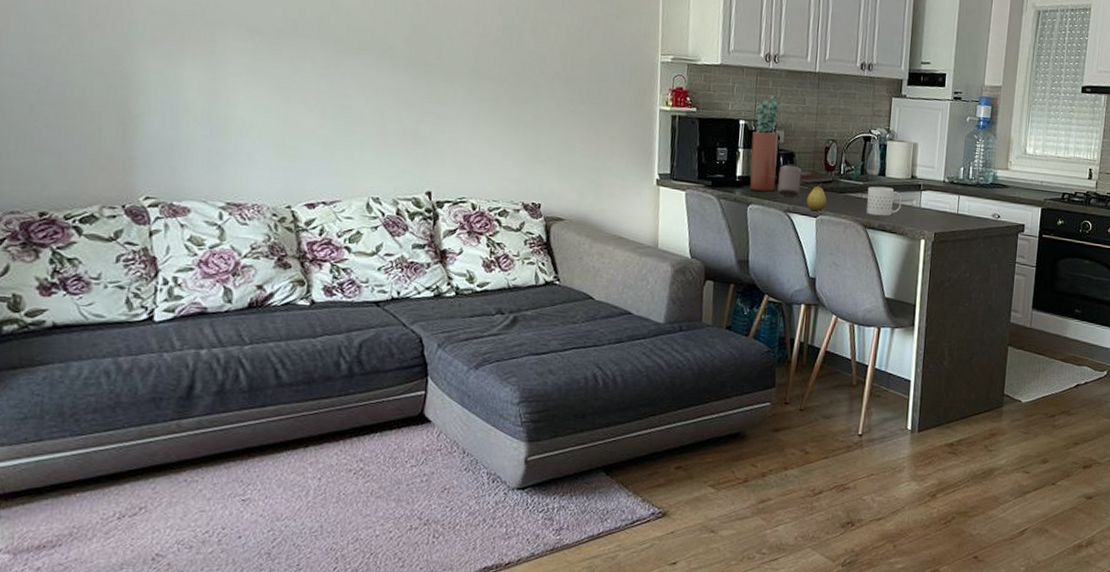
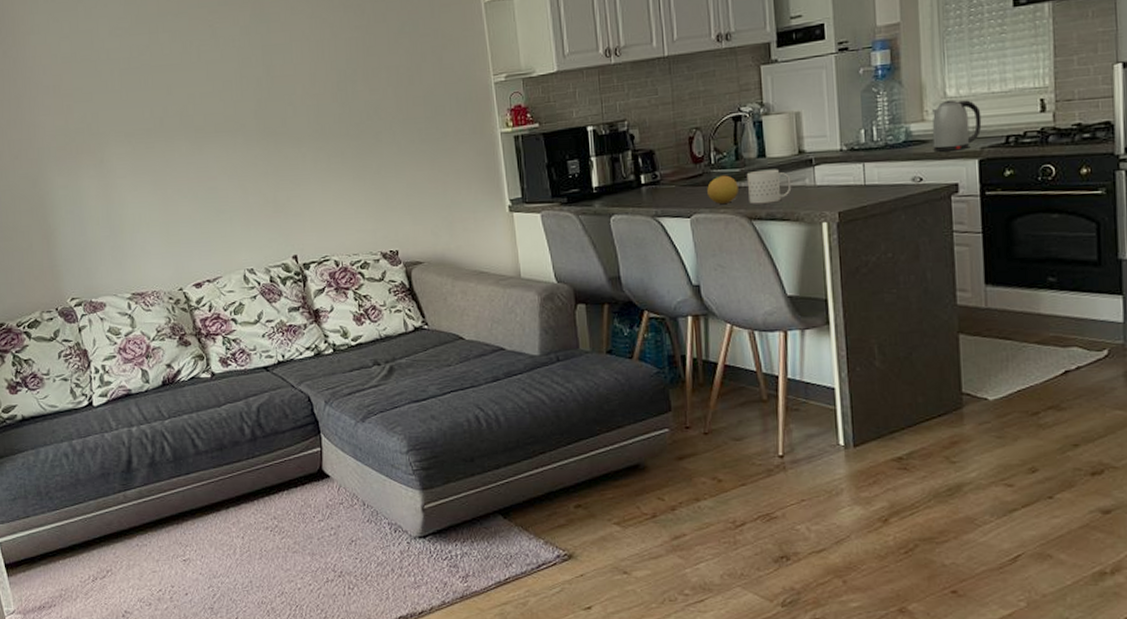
vase: present [749,93,779,193] -> none [603,90,638,201]
canister: present [770,164,810,198] -> none [630,163,677,201]
fruit: present [806,182,827,211] -> none [675,177,701,210]
fruit: none [834,185,860,210] -> present [707,175,738,204]
kettle: none [1011,156,1048,199] -> present [932,100,982,152]

